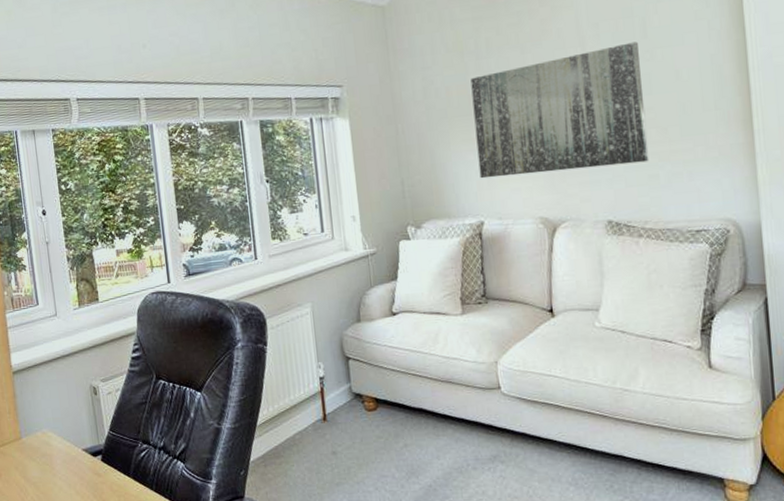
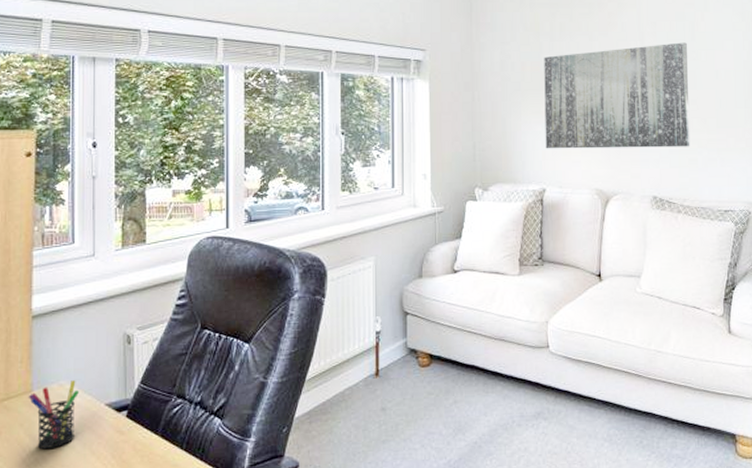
pen holder: none [18,428,61,490] -> present [28,380,79,450]

